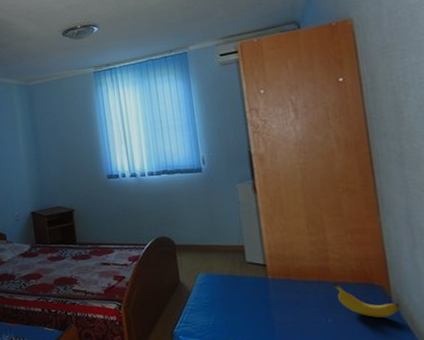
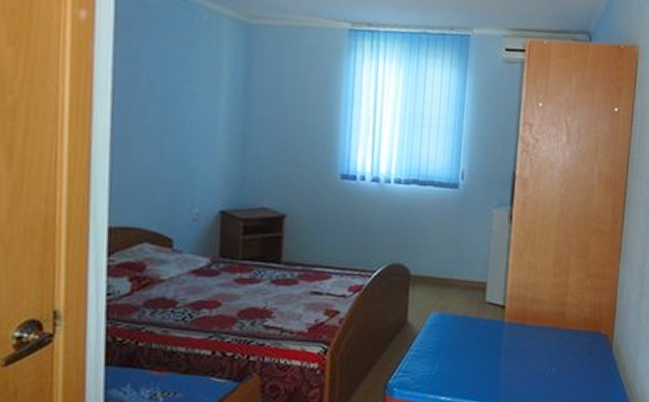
banana: present [330,282,400,318] -> none [563,329,618,368]

